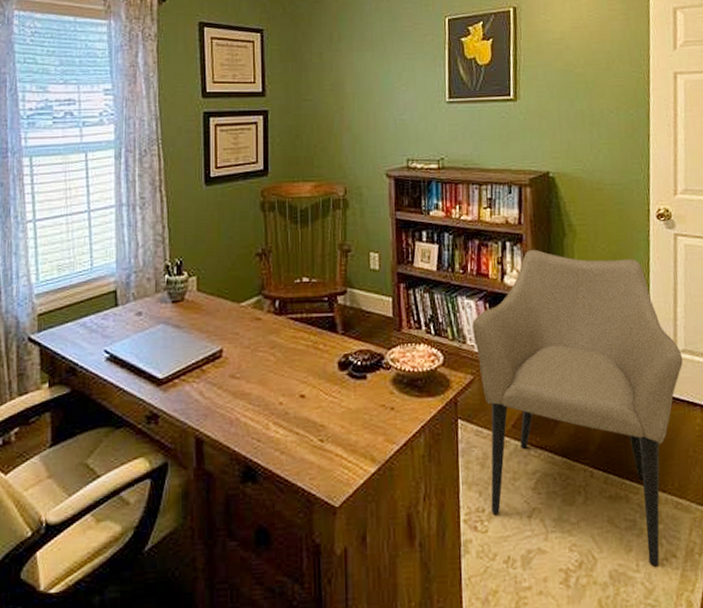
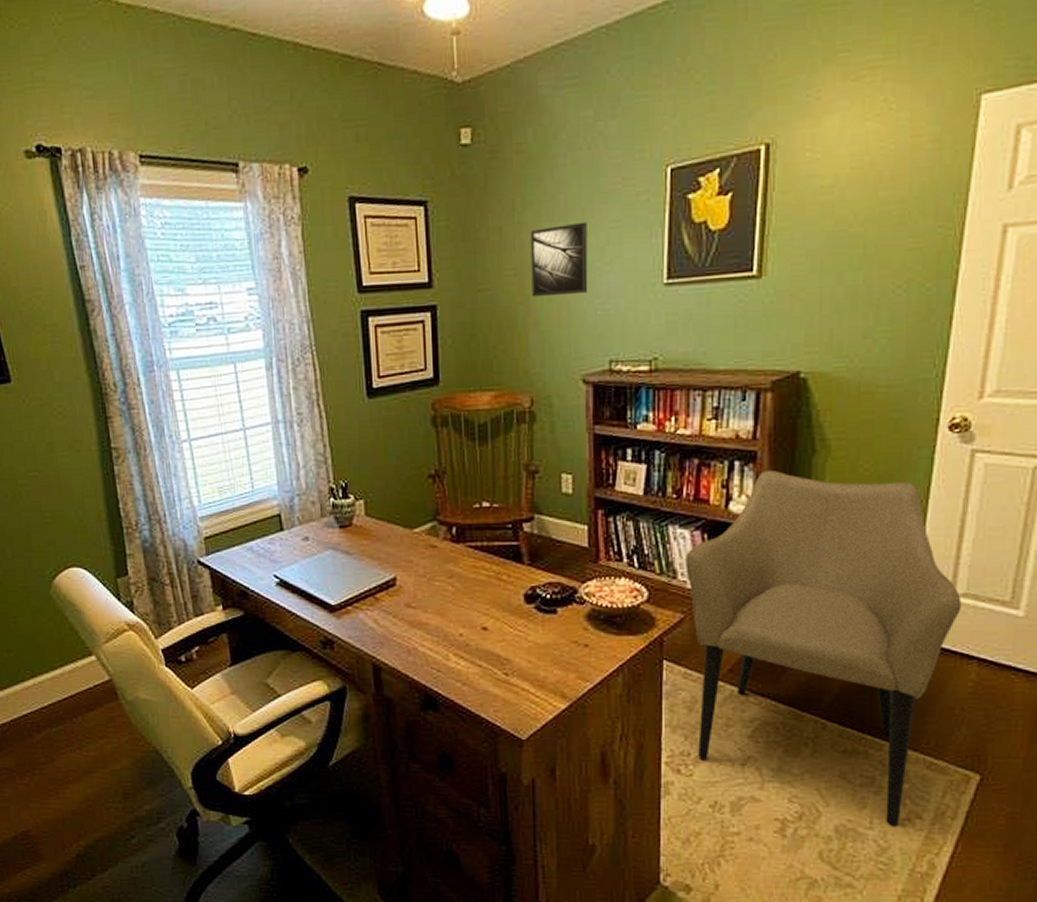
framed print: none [344,53,390,108] -> present [530,221,588,298]

